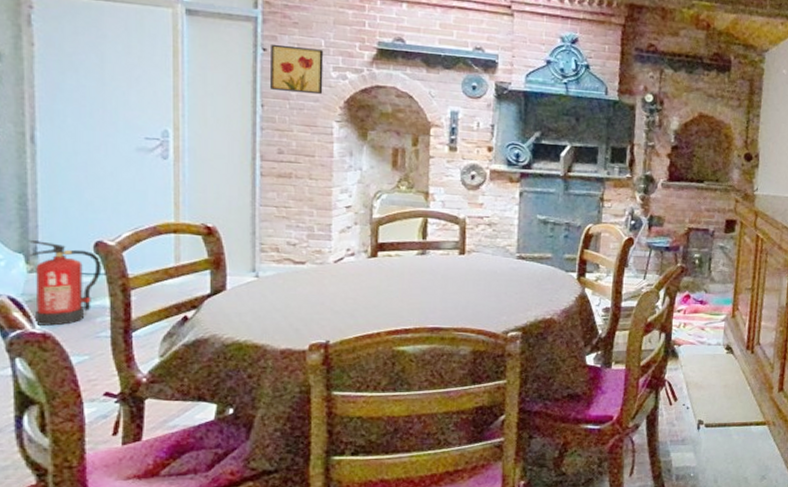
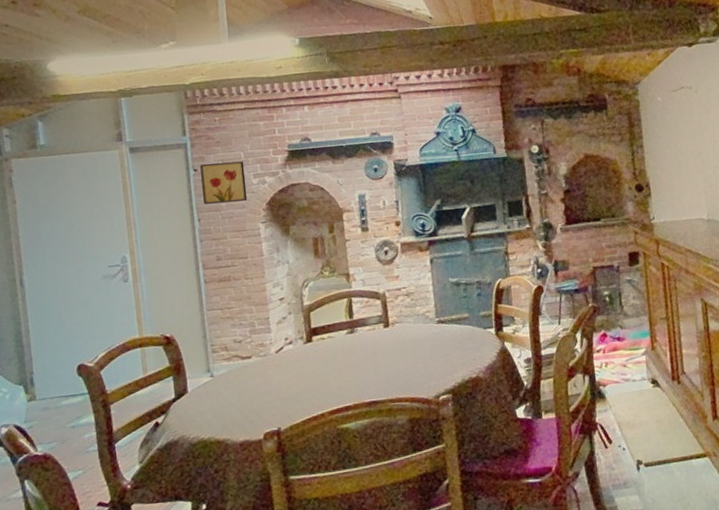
fire extinguisher: present [29,240,102,326] -> none [26,371,86,448]

